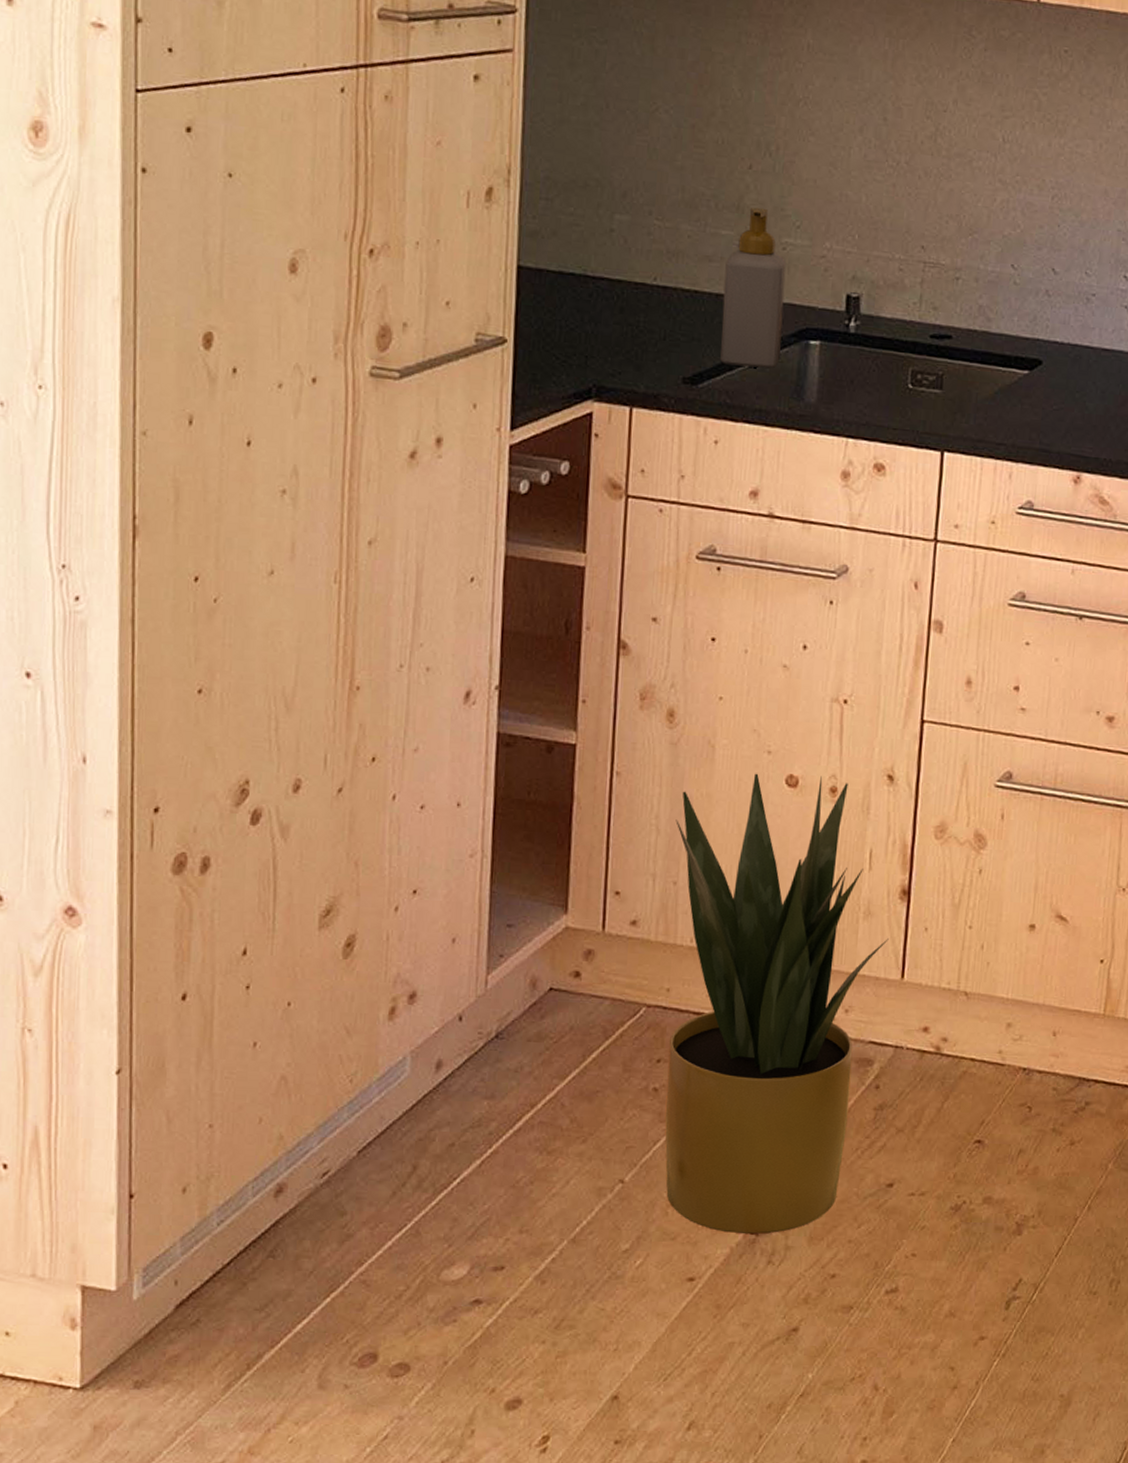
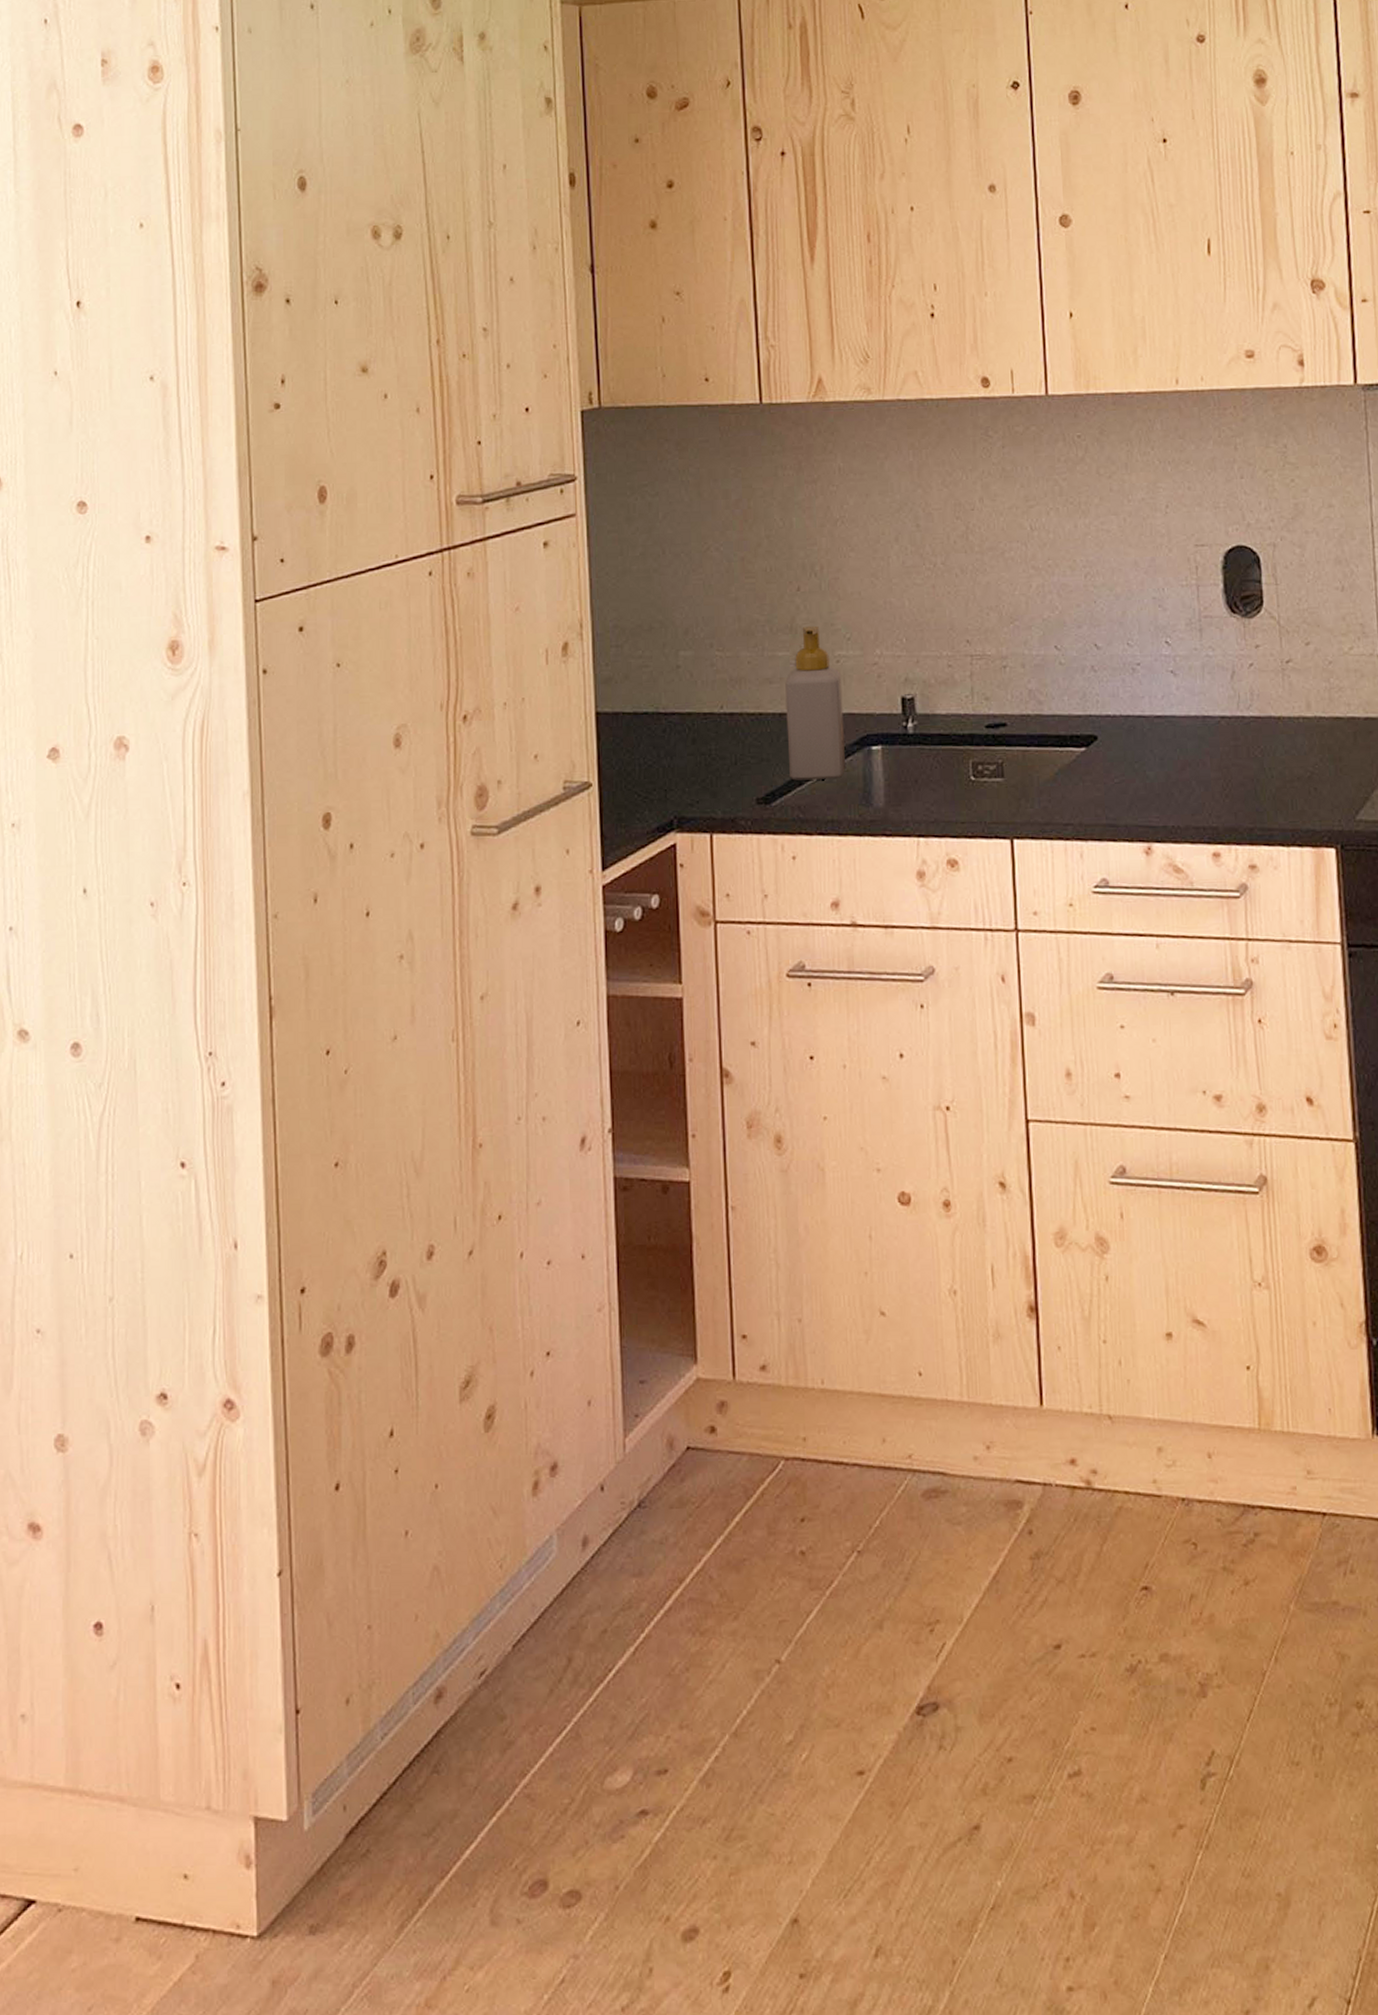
planter: present [664,773,889,1234] -> none [794,1190,1022,1715]

